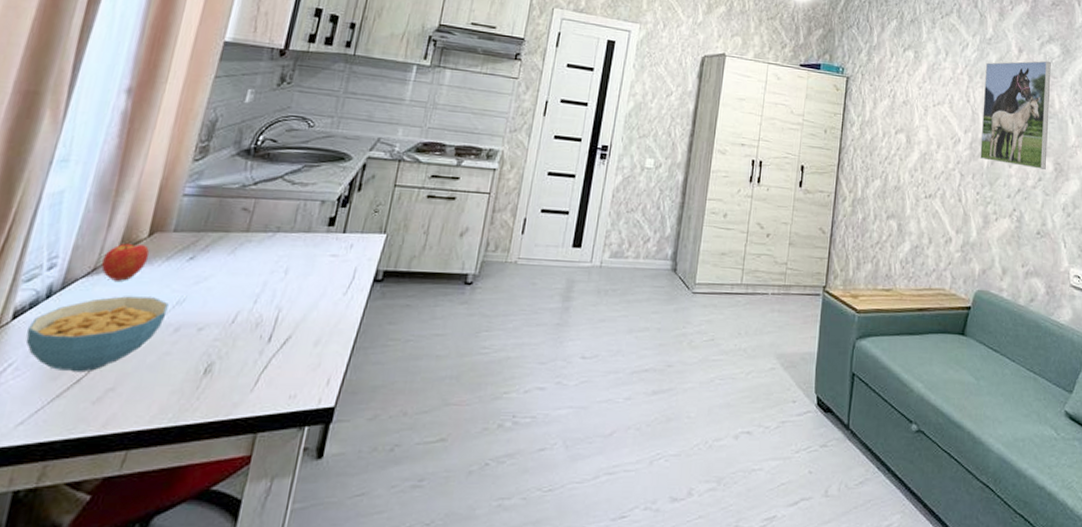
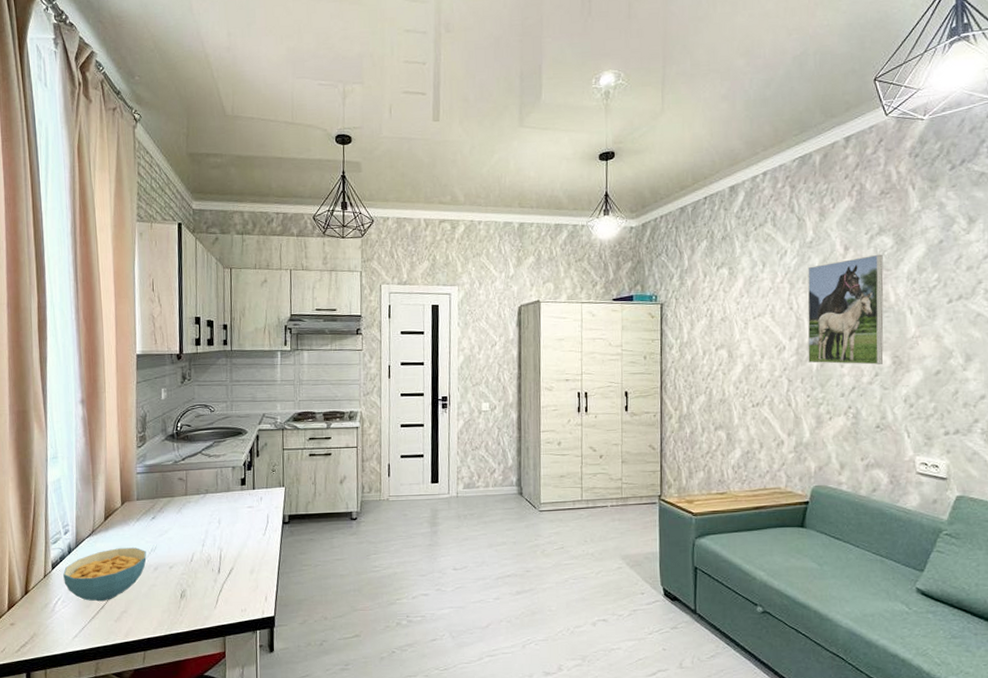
apple: present [101,244,150,281] -> none [97,512,126,538]

